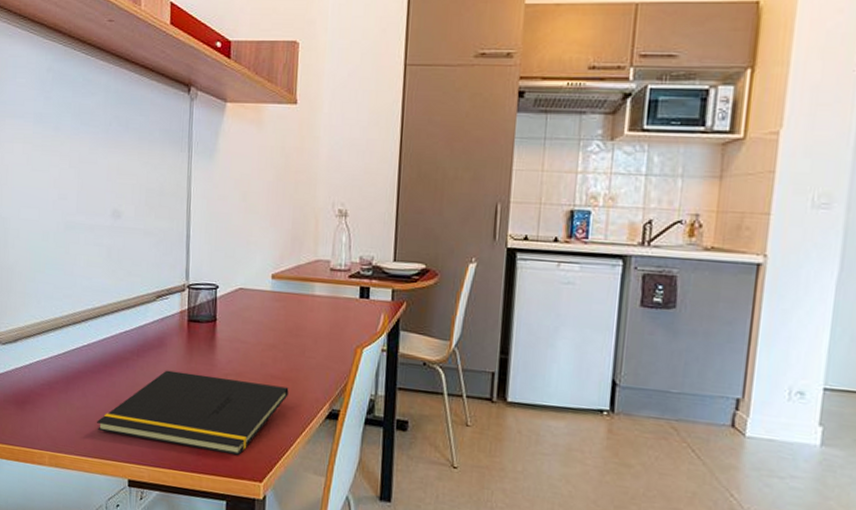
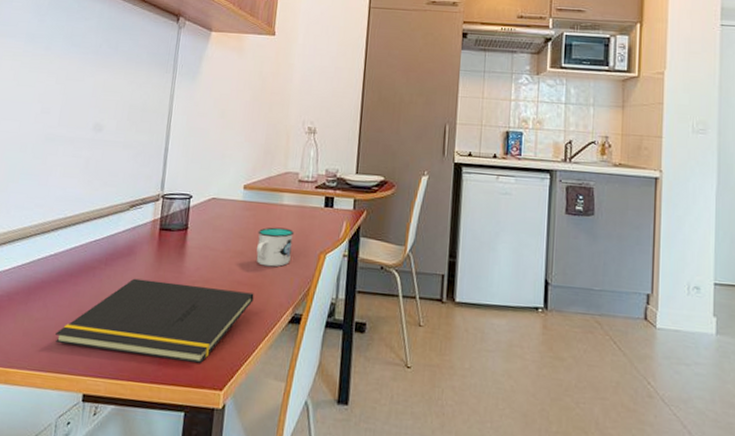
mug: none [289,319,328,361] -> present [256,227,295,267]

